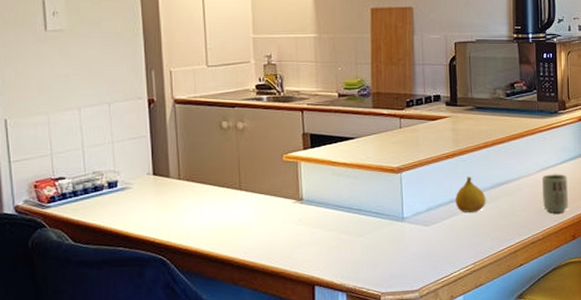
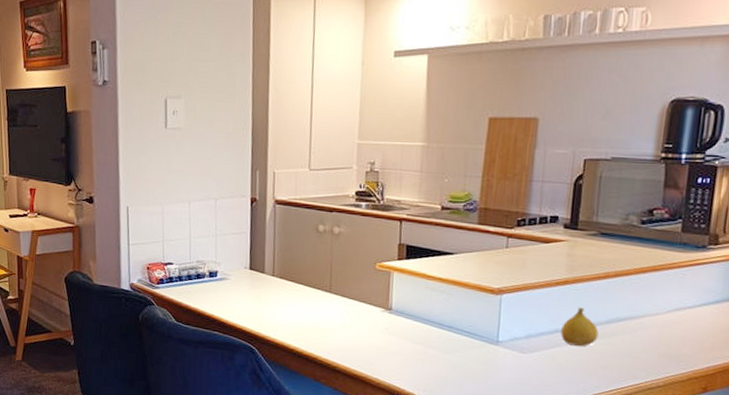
cup: present [542,174,569,213] -> none [670,316,707,360]

